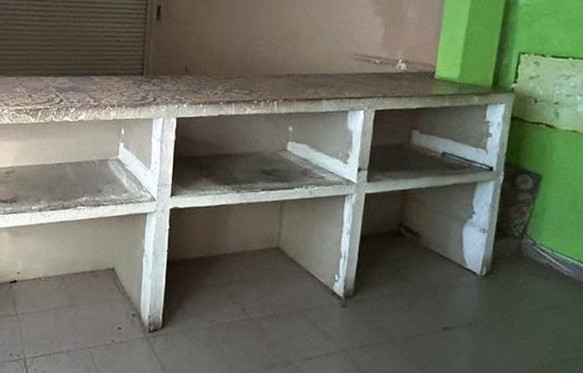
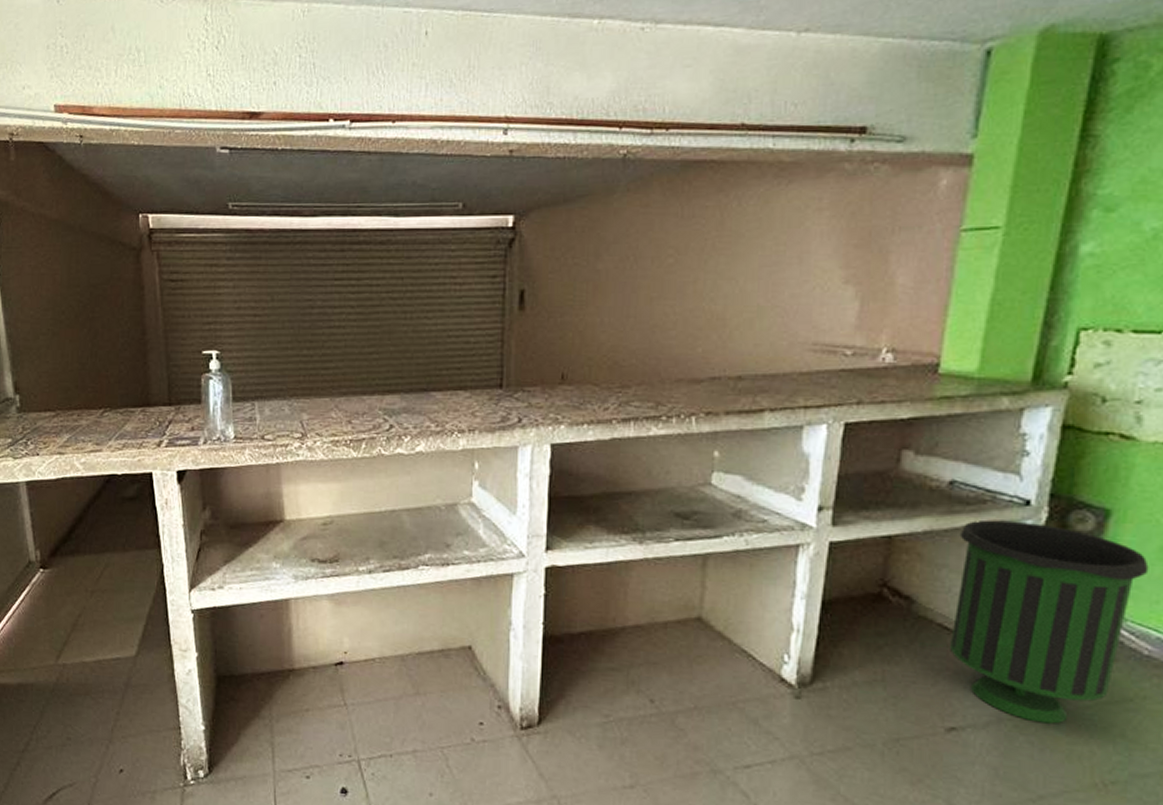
trash can: none [444,180,566,324] -> present [950,519,1149,724]

